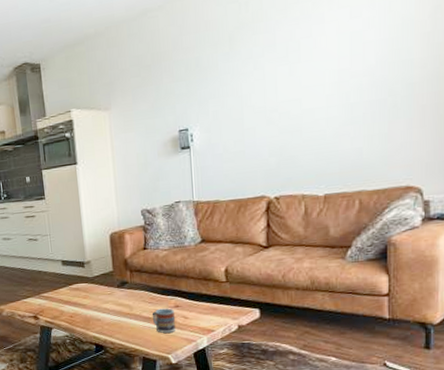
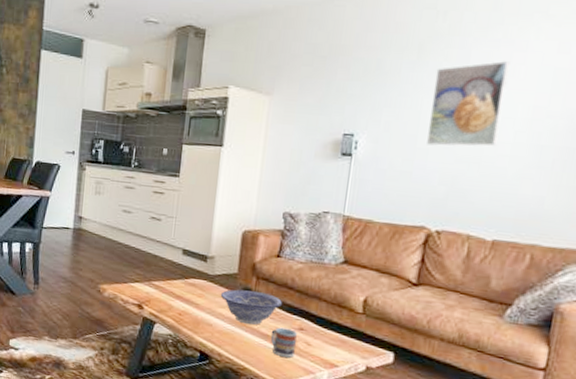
decorative bowl: none [102,282,157,312] -> present [220,289,283,325]
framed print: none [248,35,312,124] -> present [427,61,510,147]

